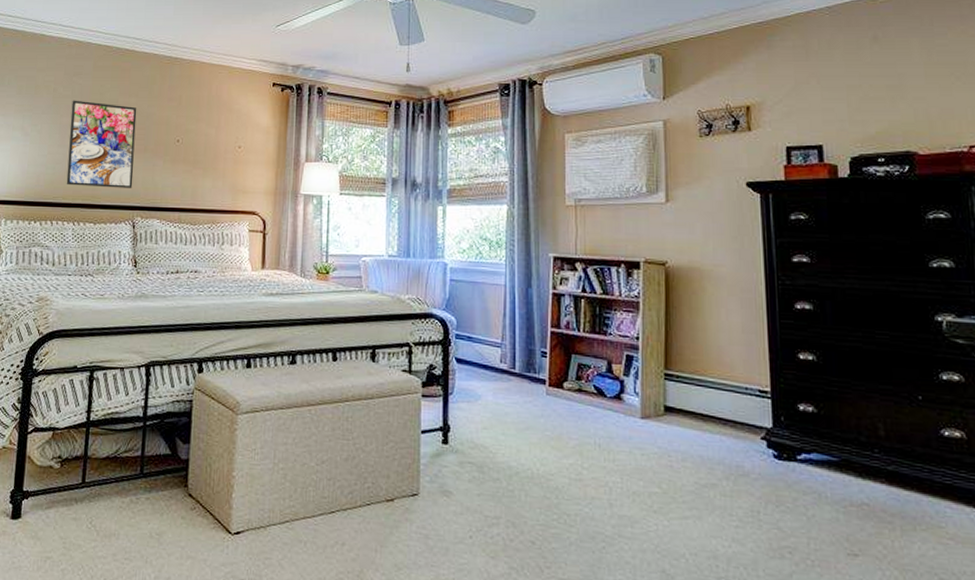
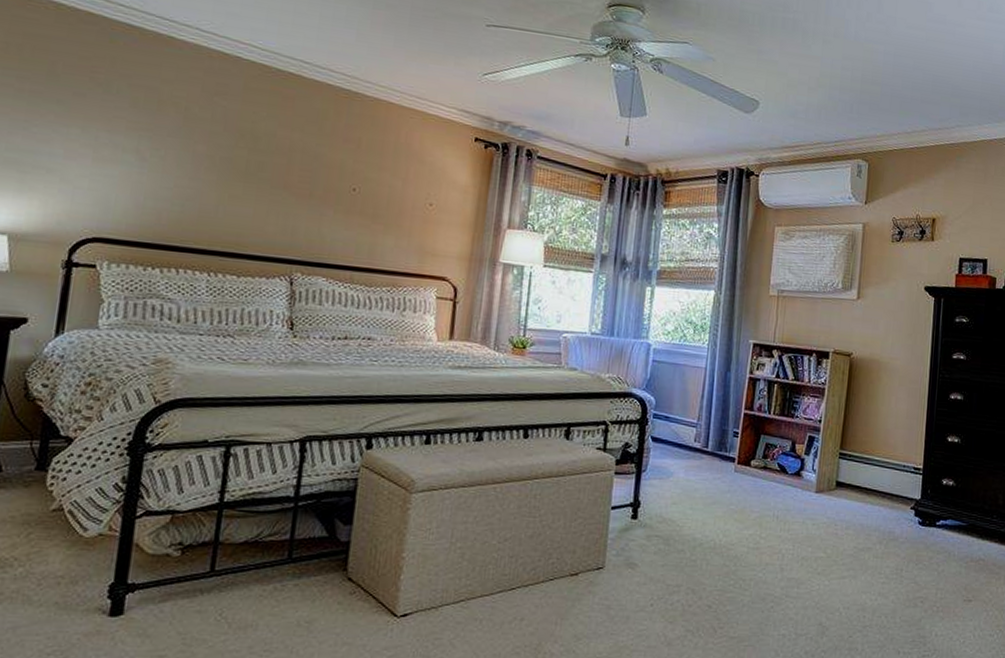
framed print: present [66,100,137,188] -> none [199,124,302,239]

